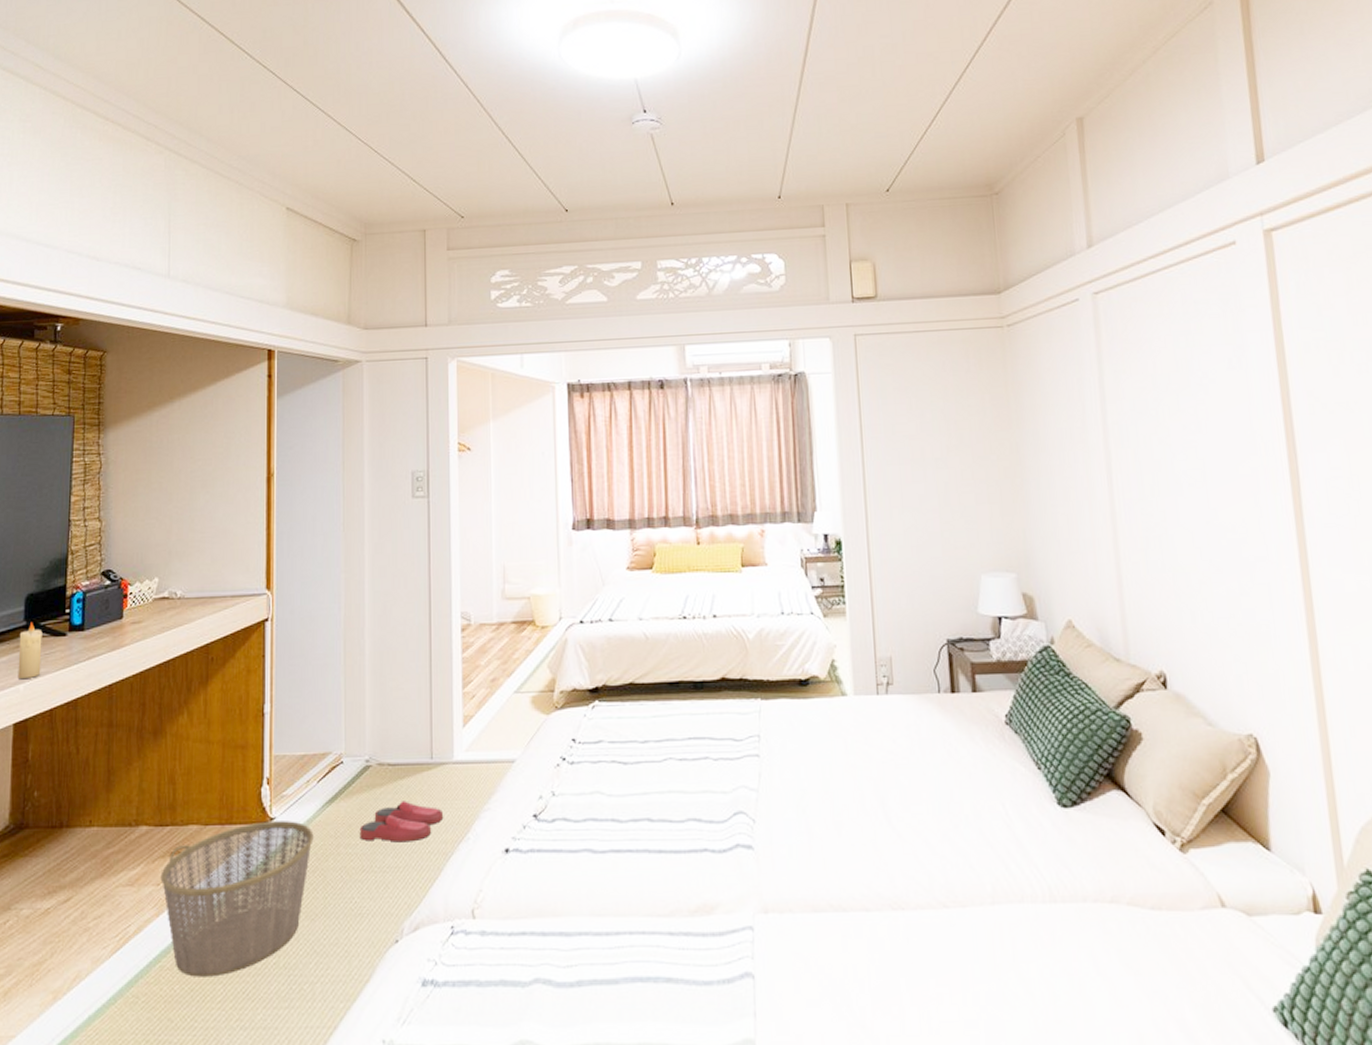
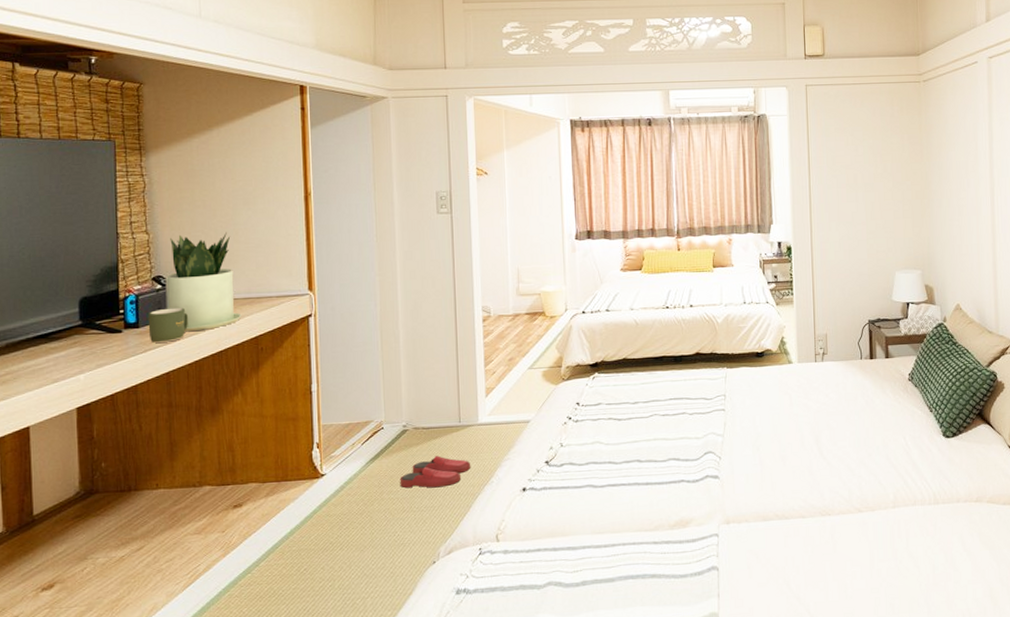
candle: present [17,621,43,680] -> none [76,321,100,371]
mug: none [94,607,136,649] -> present [148,307,188,343]
planter: none [114,520,193,637] -> present [165,232,242,332]
basket: present [160,821,314,977] -> none [225,475,360,601]

